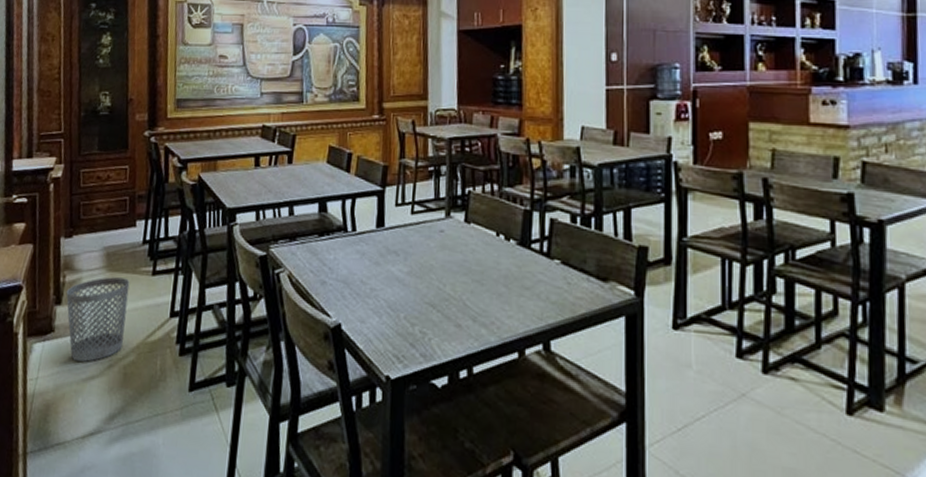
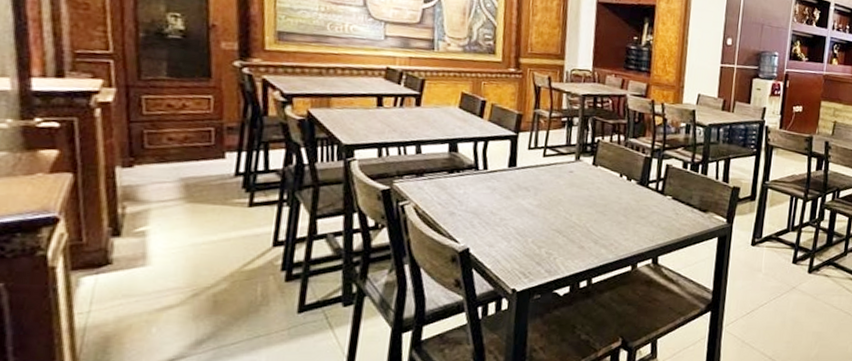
wastebasket: present [66,277,130,362] -> none [127,208,219,292]

